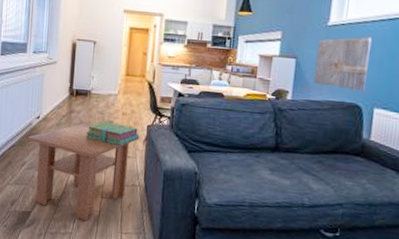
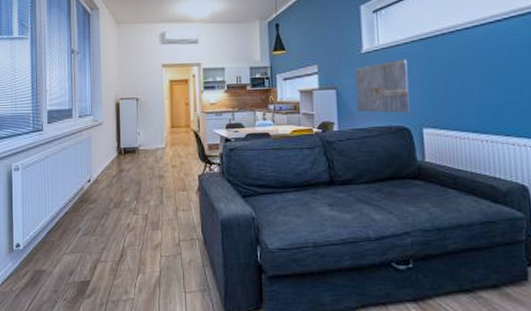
coffee table: present [27,123,140,221] -> none [79,181,192,284]
stack of books: present [86,121,139,146] -> none [138,176,191,199]

